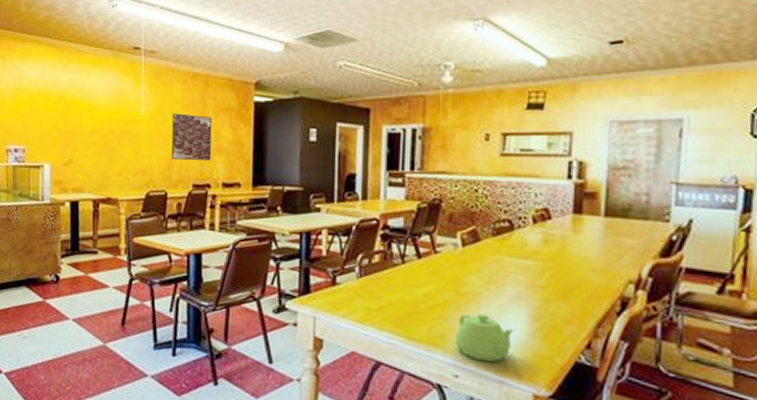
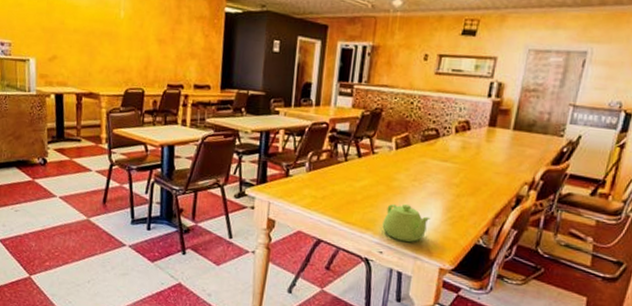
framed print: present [171,113,213,160] -> none [148,18,187,64]

